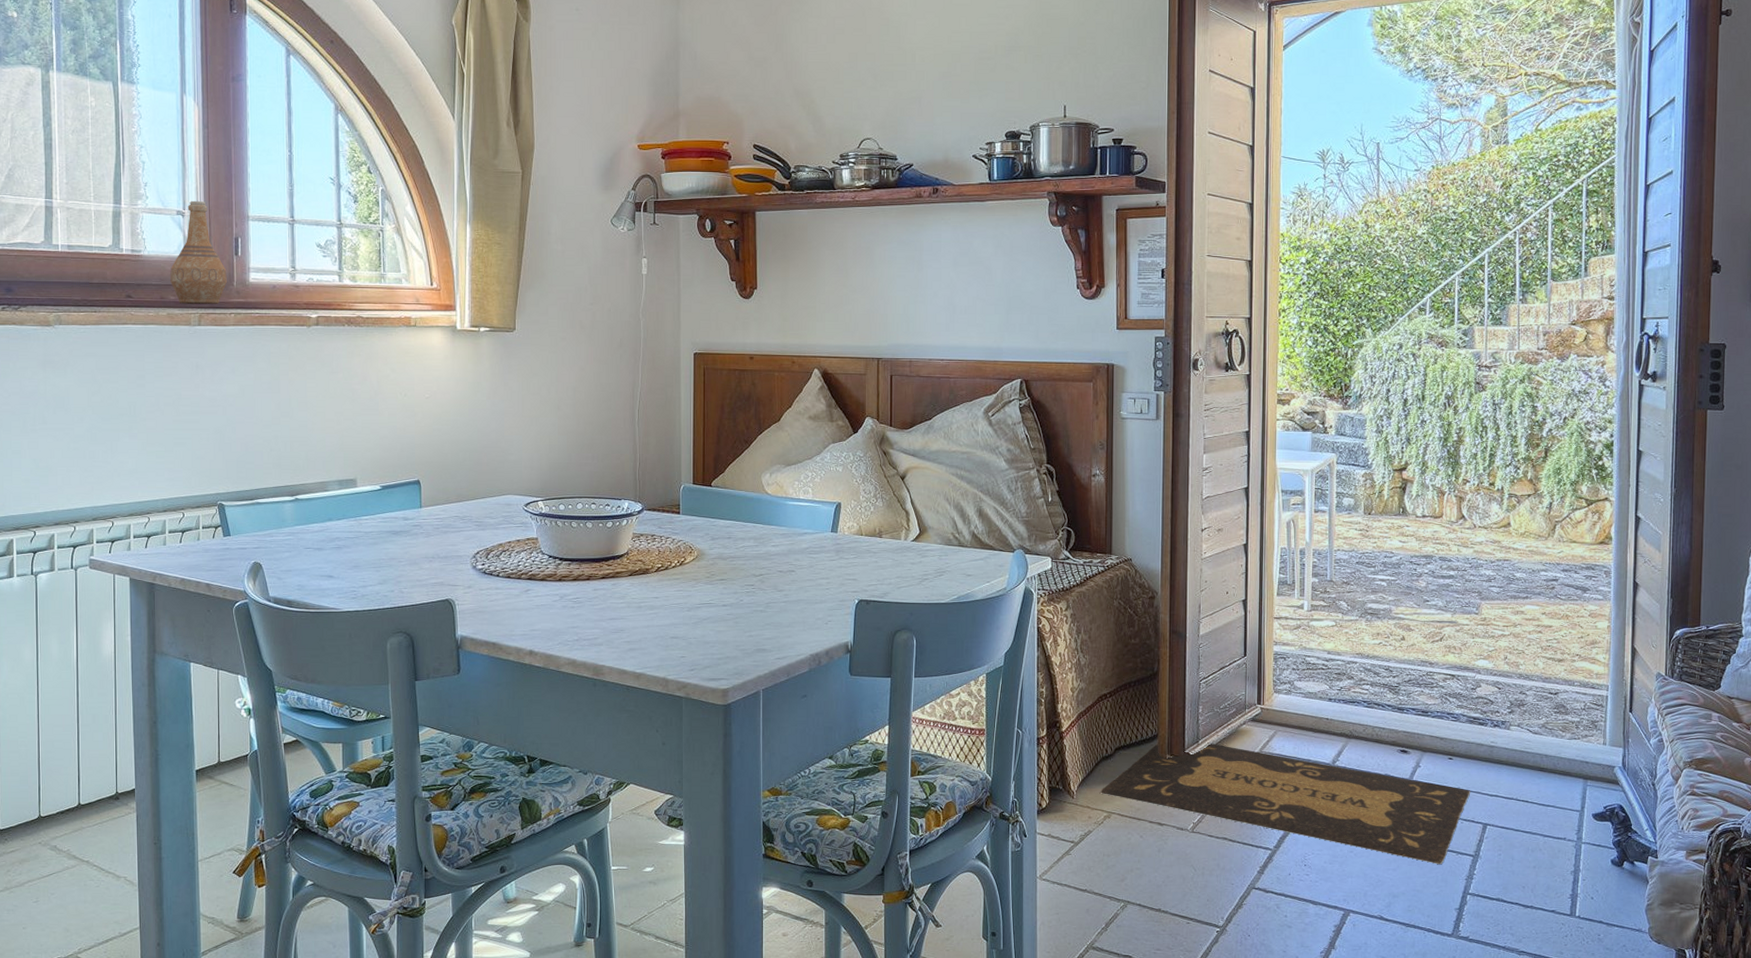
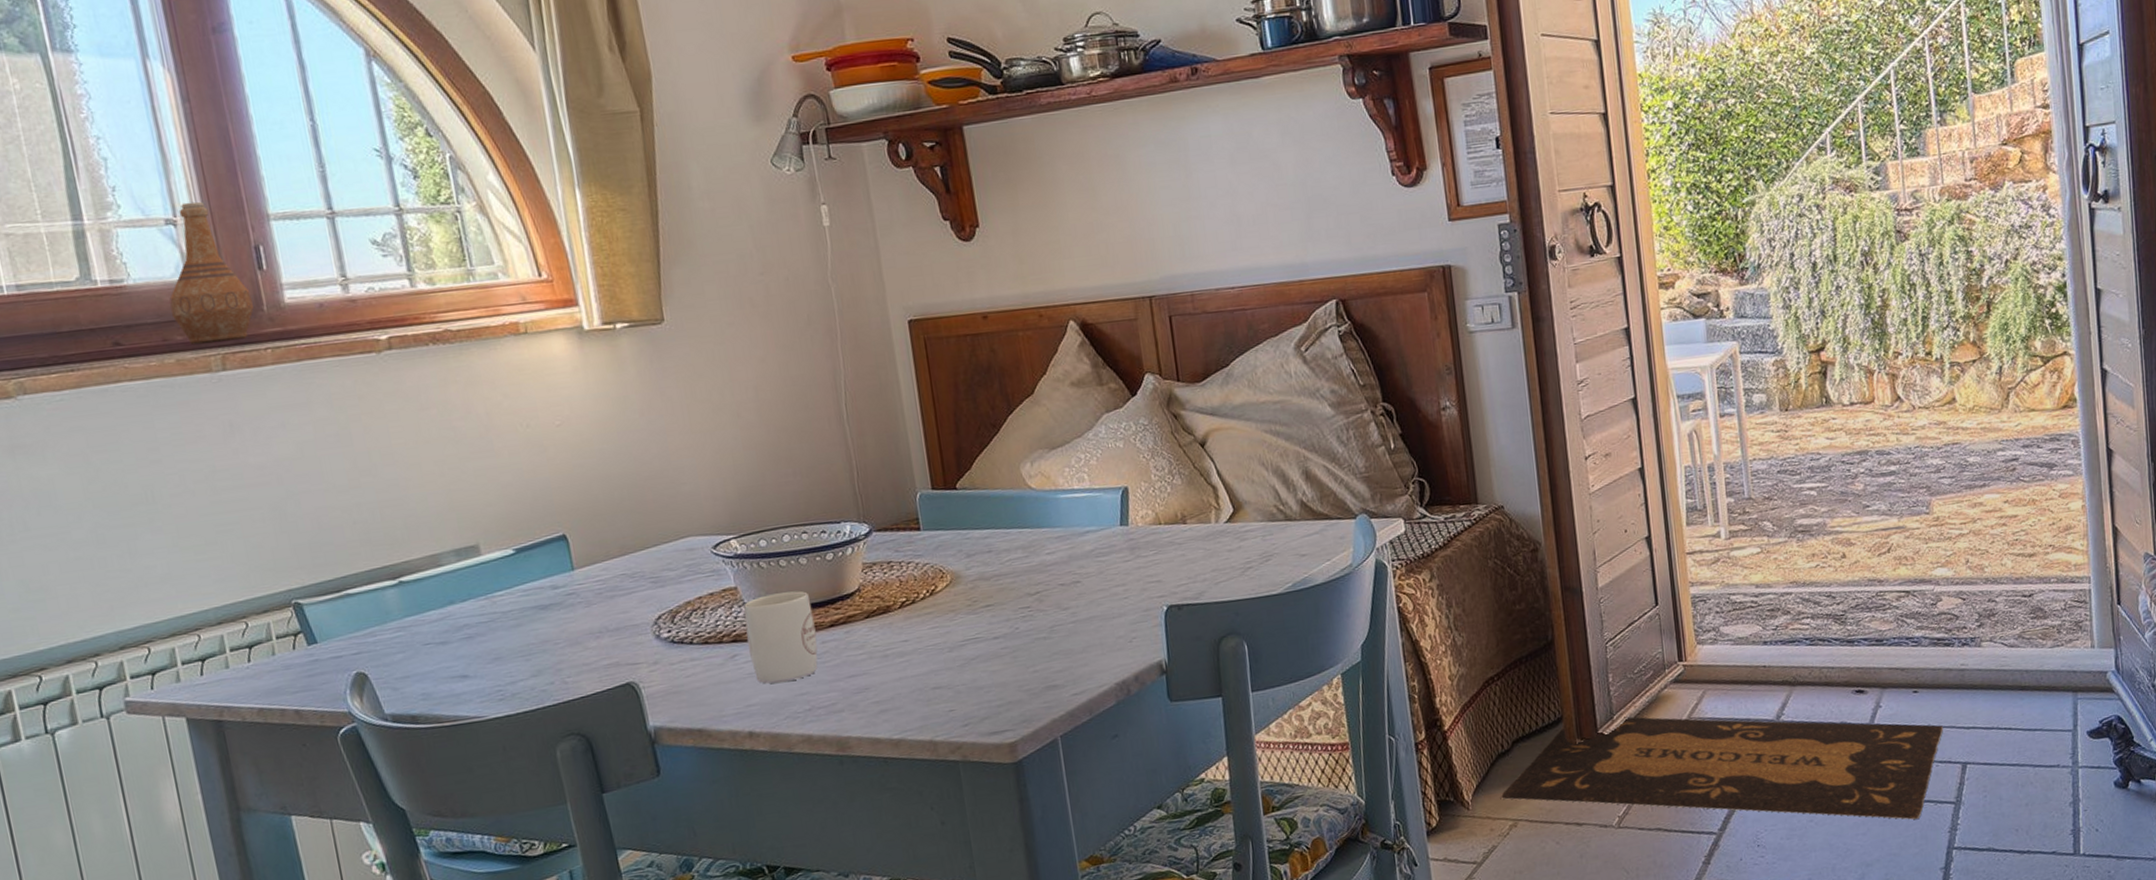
mug: none [538,547,591,616] -> present [744,591,818,684]

